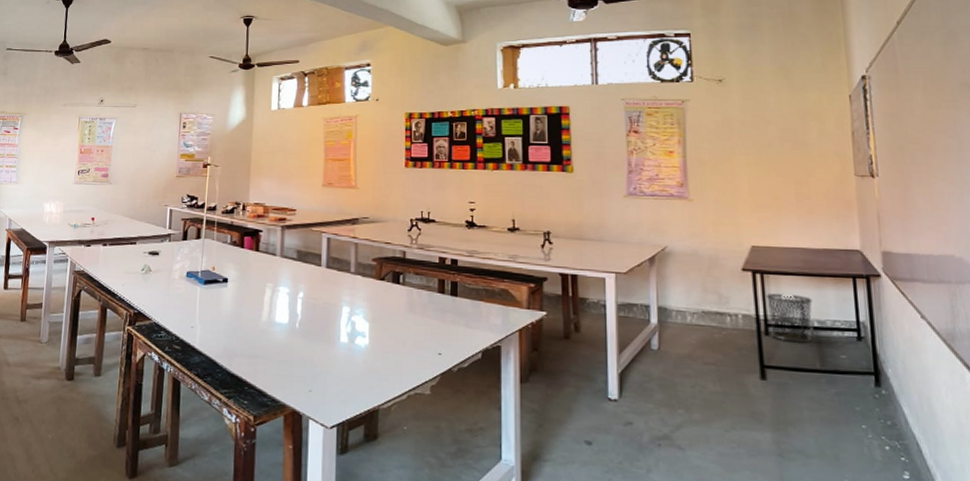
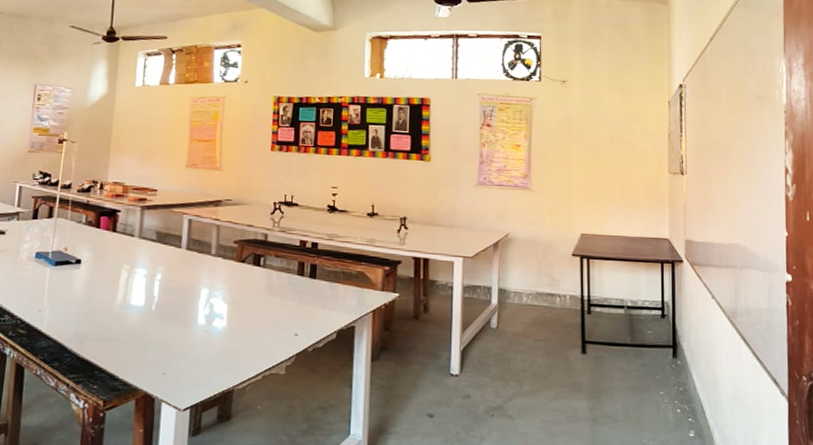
waste bin: present [766,293,813,343] -> none [590,276,628,321]

